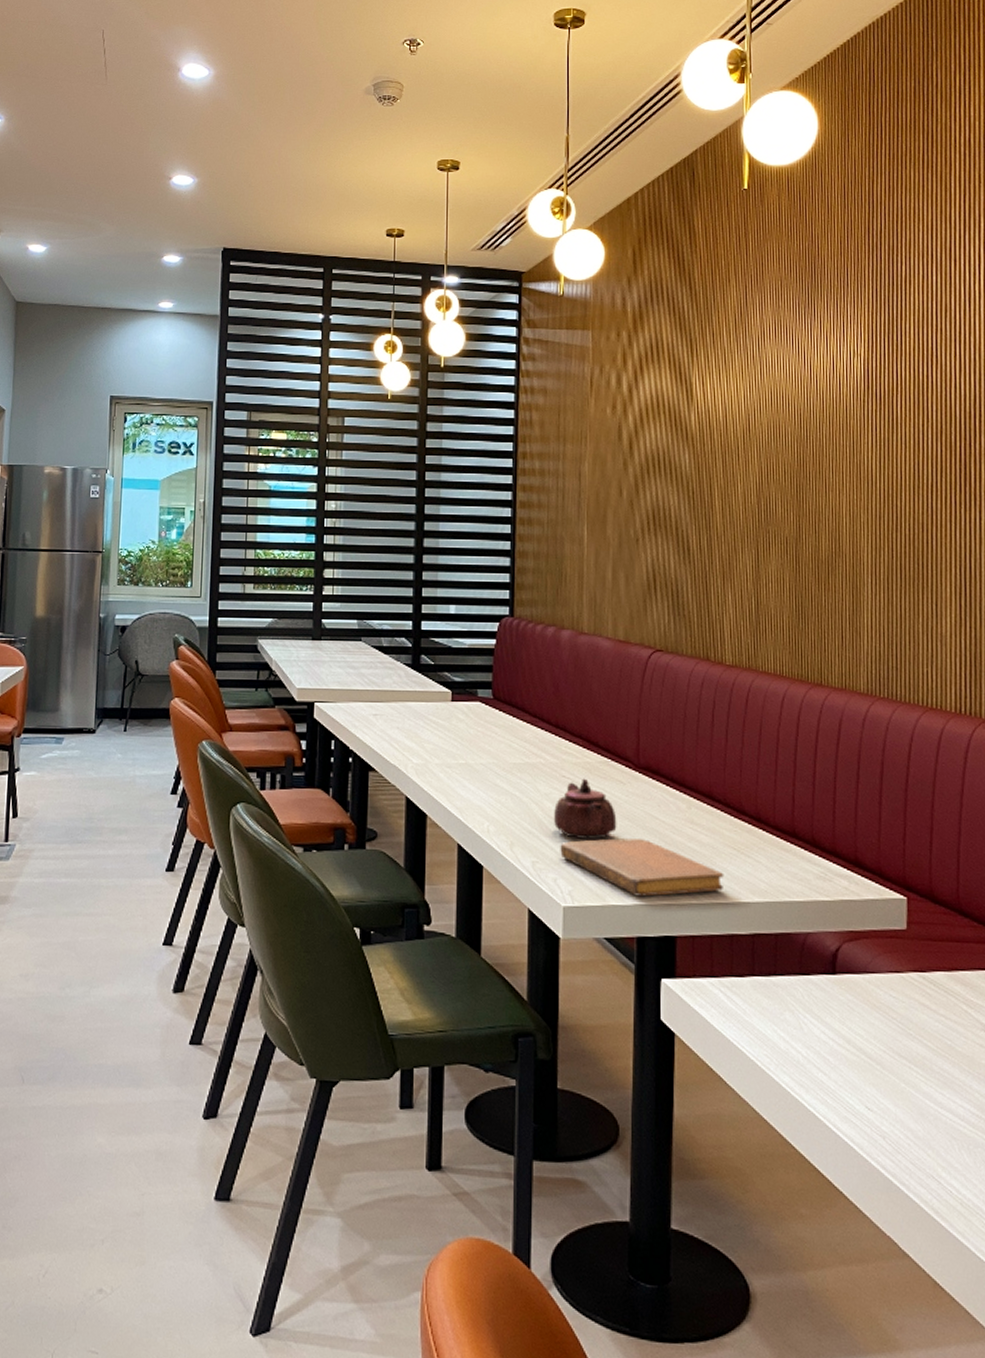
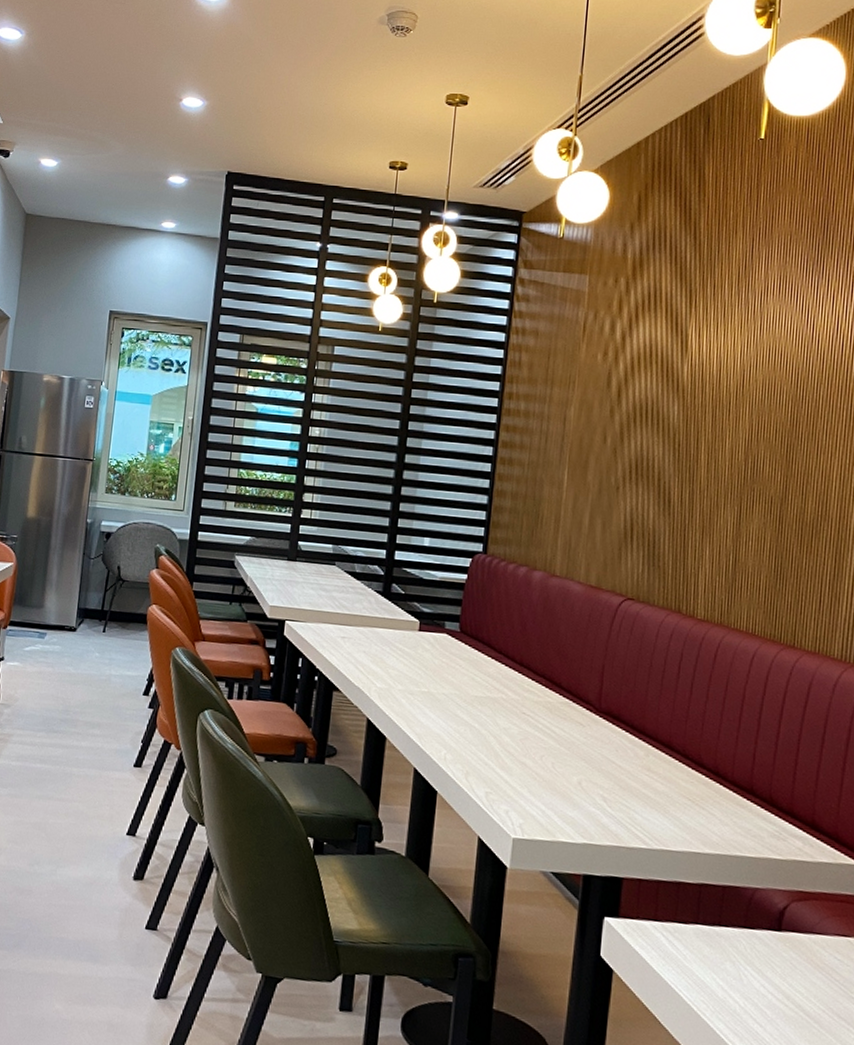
teapot: present [554,778,617,839] -> none [510,716,574,777]
notebook: present [560,838,724,897] -> none [514,776,677,839]

